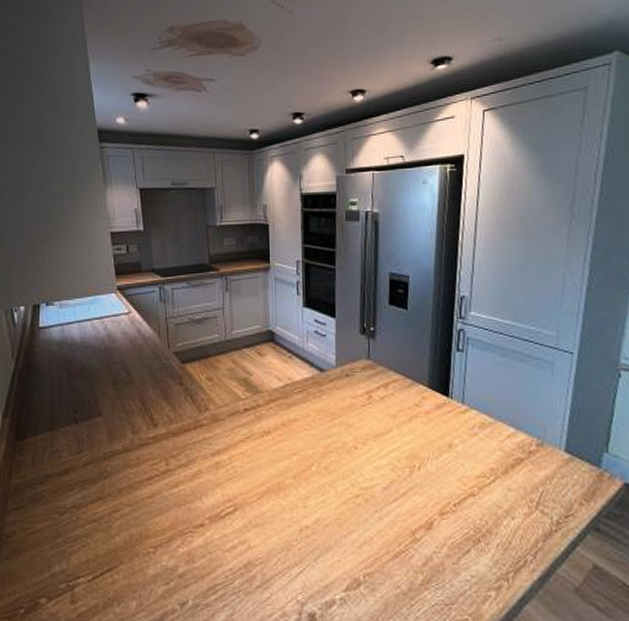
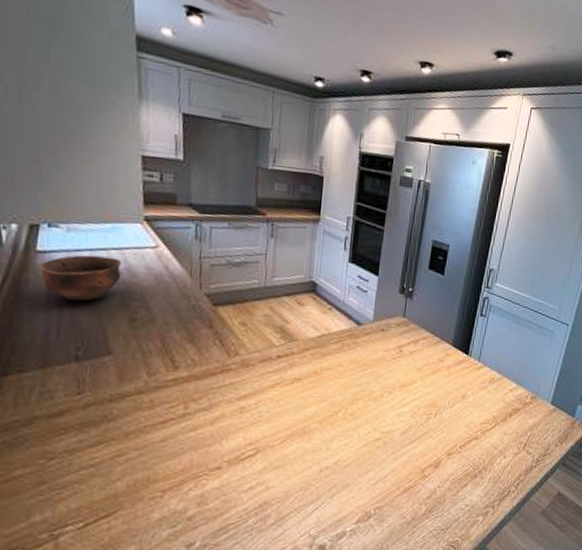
bowl: none [42,326,104,369] -> present [39,255,122,302]

